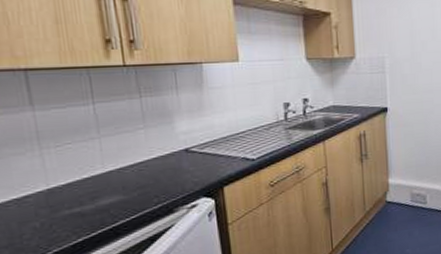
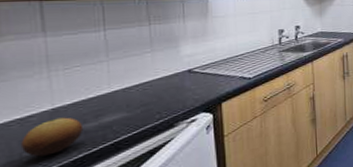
fruit: none [20,198,81,240] -> present [21,117,84,157]

